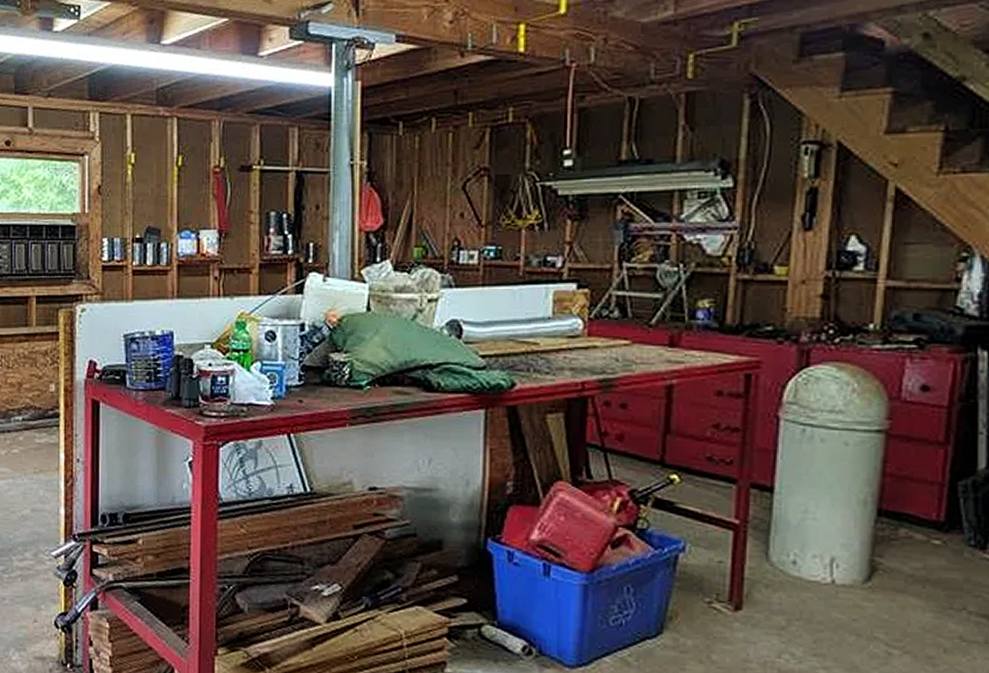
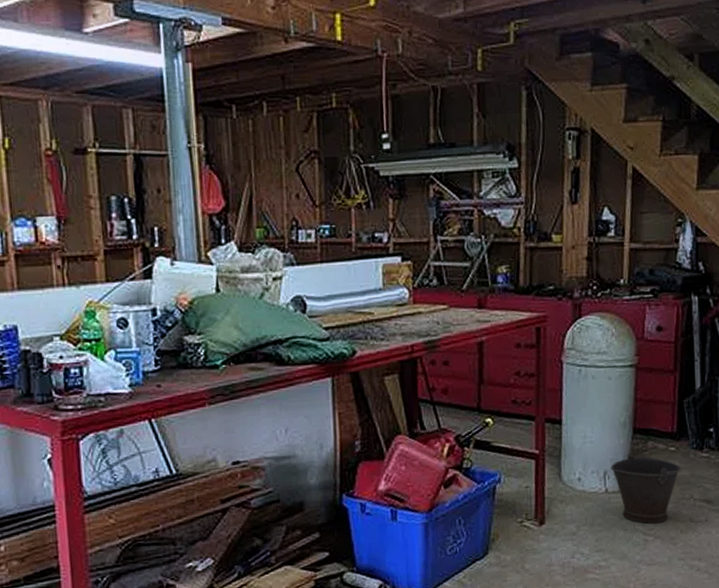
bucket: none [841,538,951,635] -> present [611,452,682,524]

